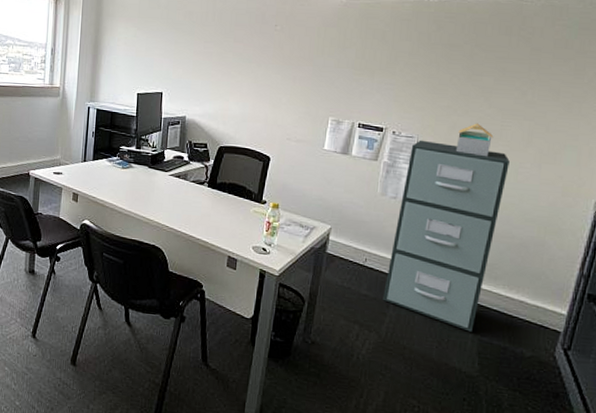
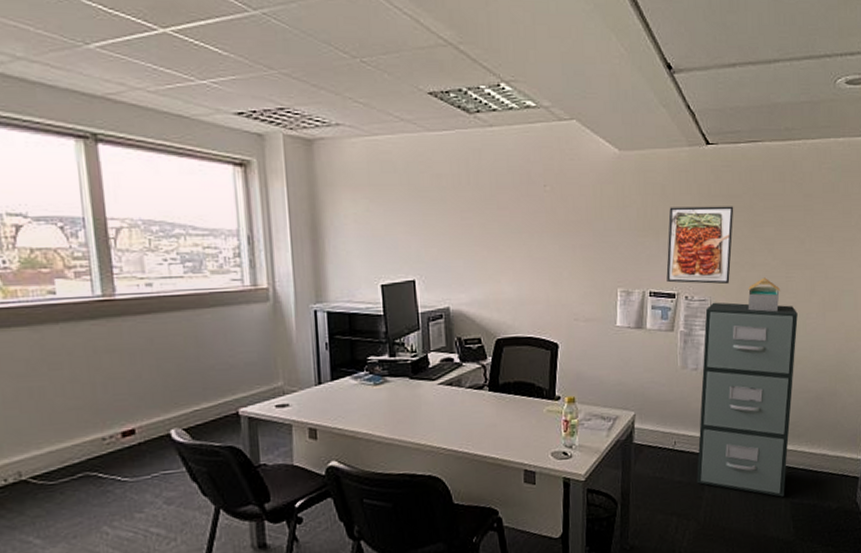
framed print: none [376,51,453,126] -> present [666,206,734,285]

